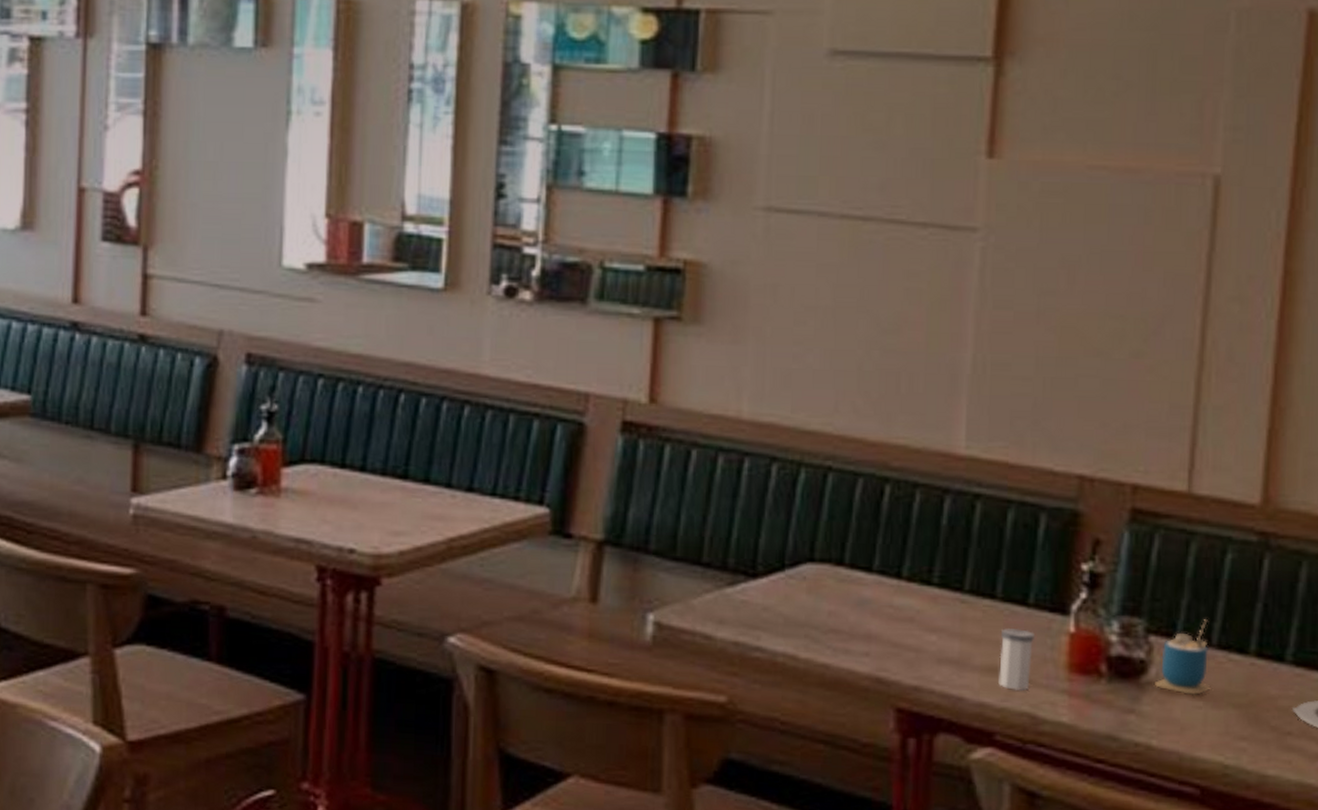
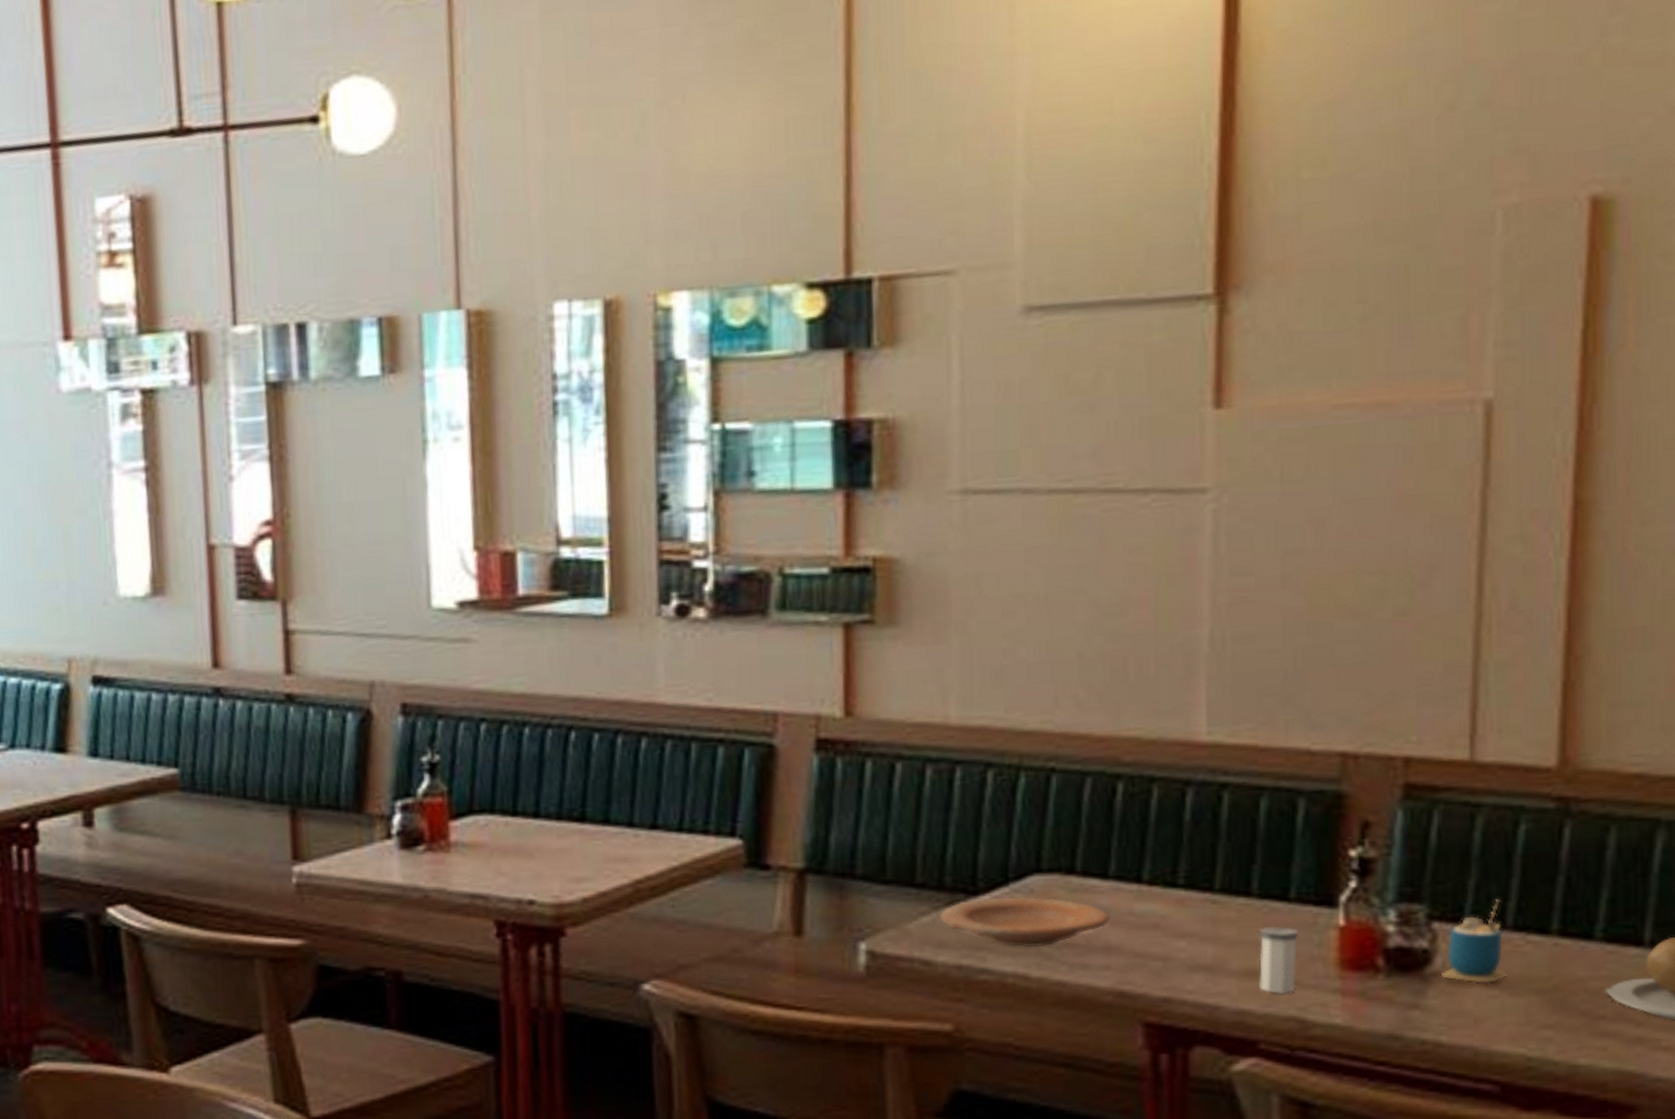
plate: none [722,582,873,631] -> present [940,896,1111,948]

